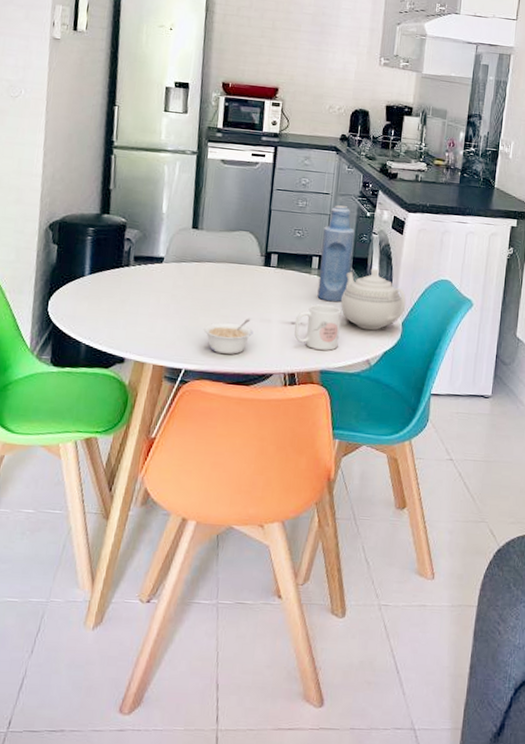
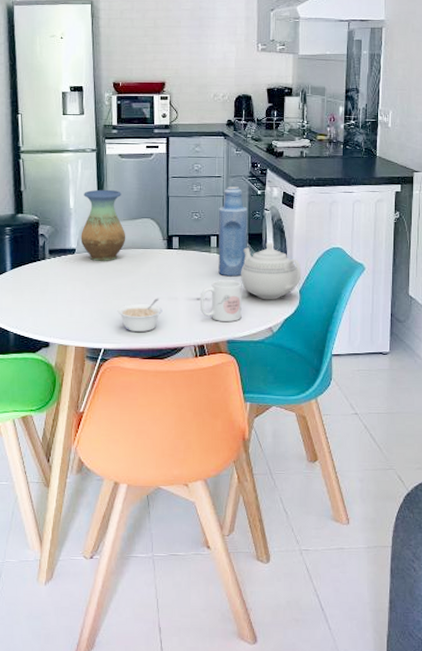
vase: none [170,195,221,274] -> present [80,189,126,261]

